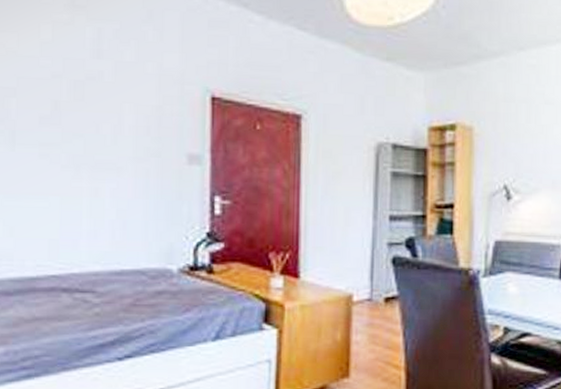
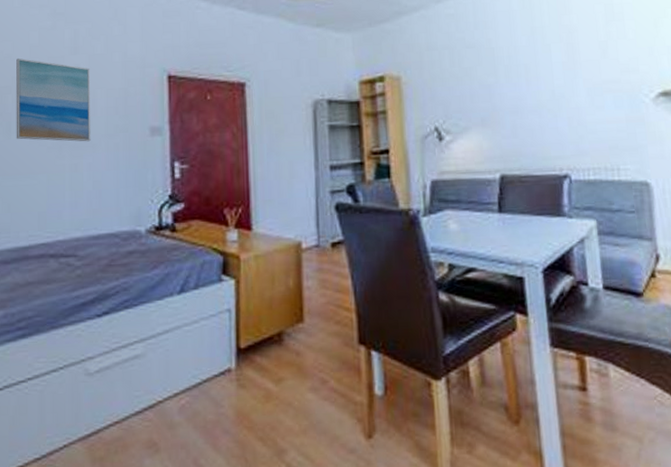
wall art: none [21,55,117,164] -> present [16,58,91,142]

